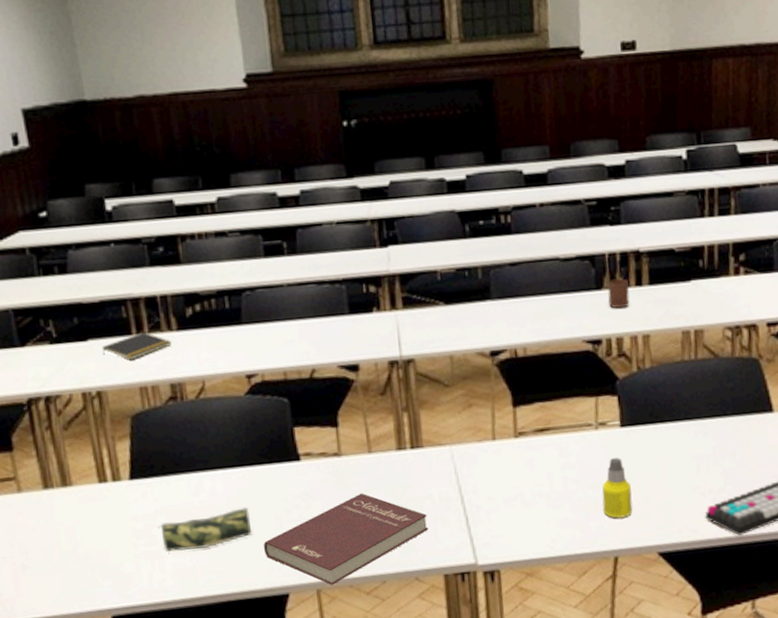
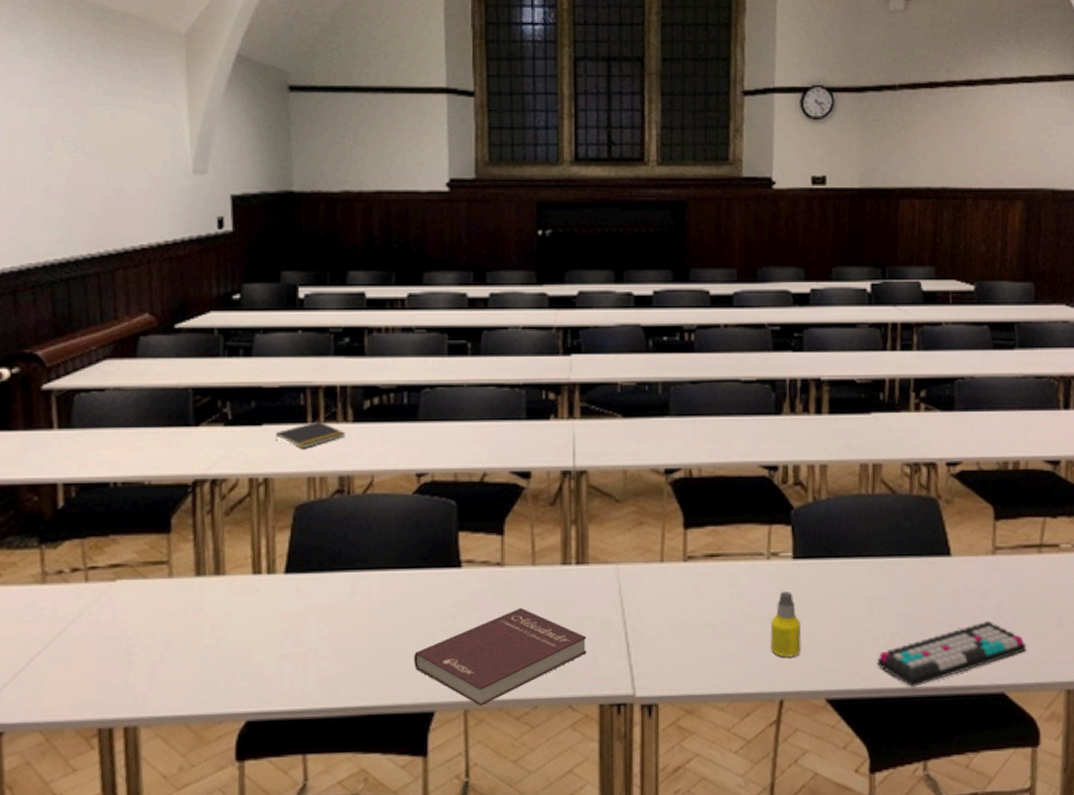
pencil case: present [158,506,251,552] -> none [307,612,404,656]
cup: present [607,278,630,309] -> none [787,405,808,436]

